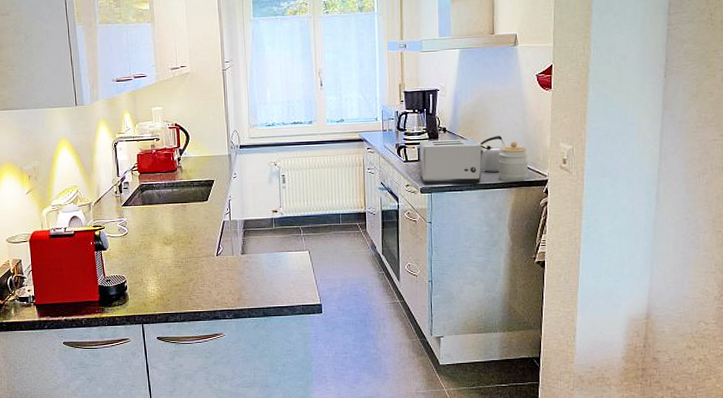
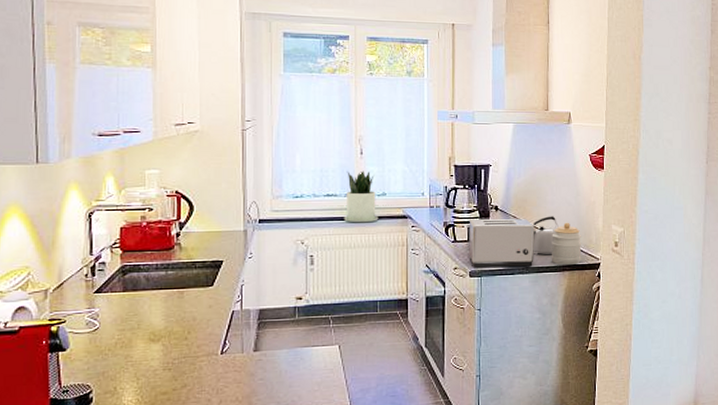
planter: none [309,100,338,147] -> present [344,170,379,223]

